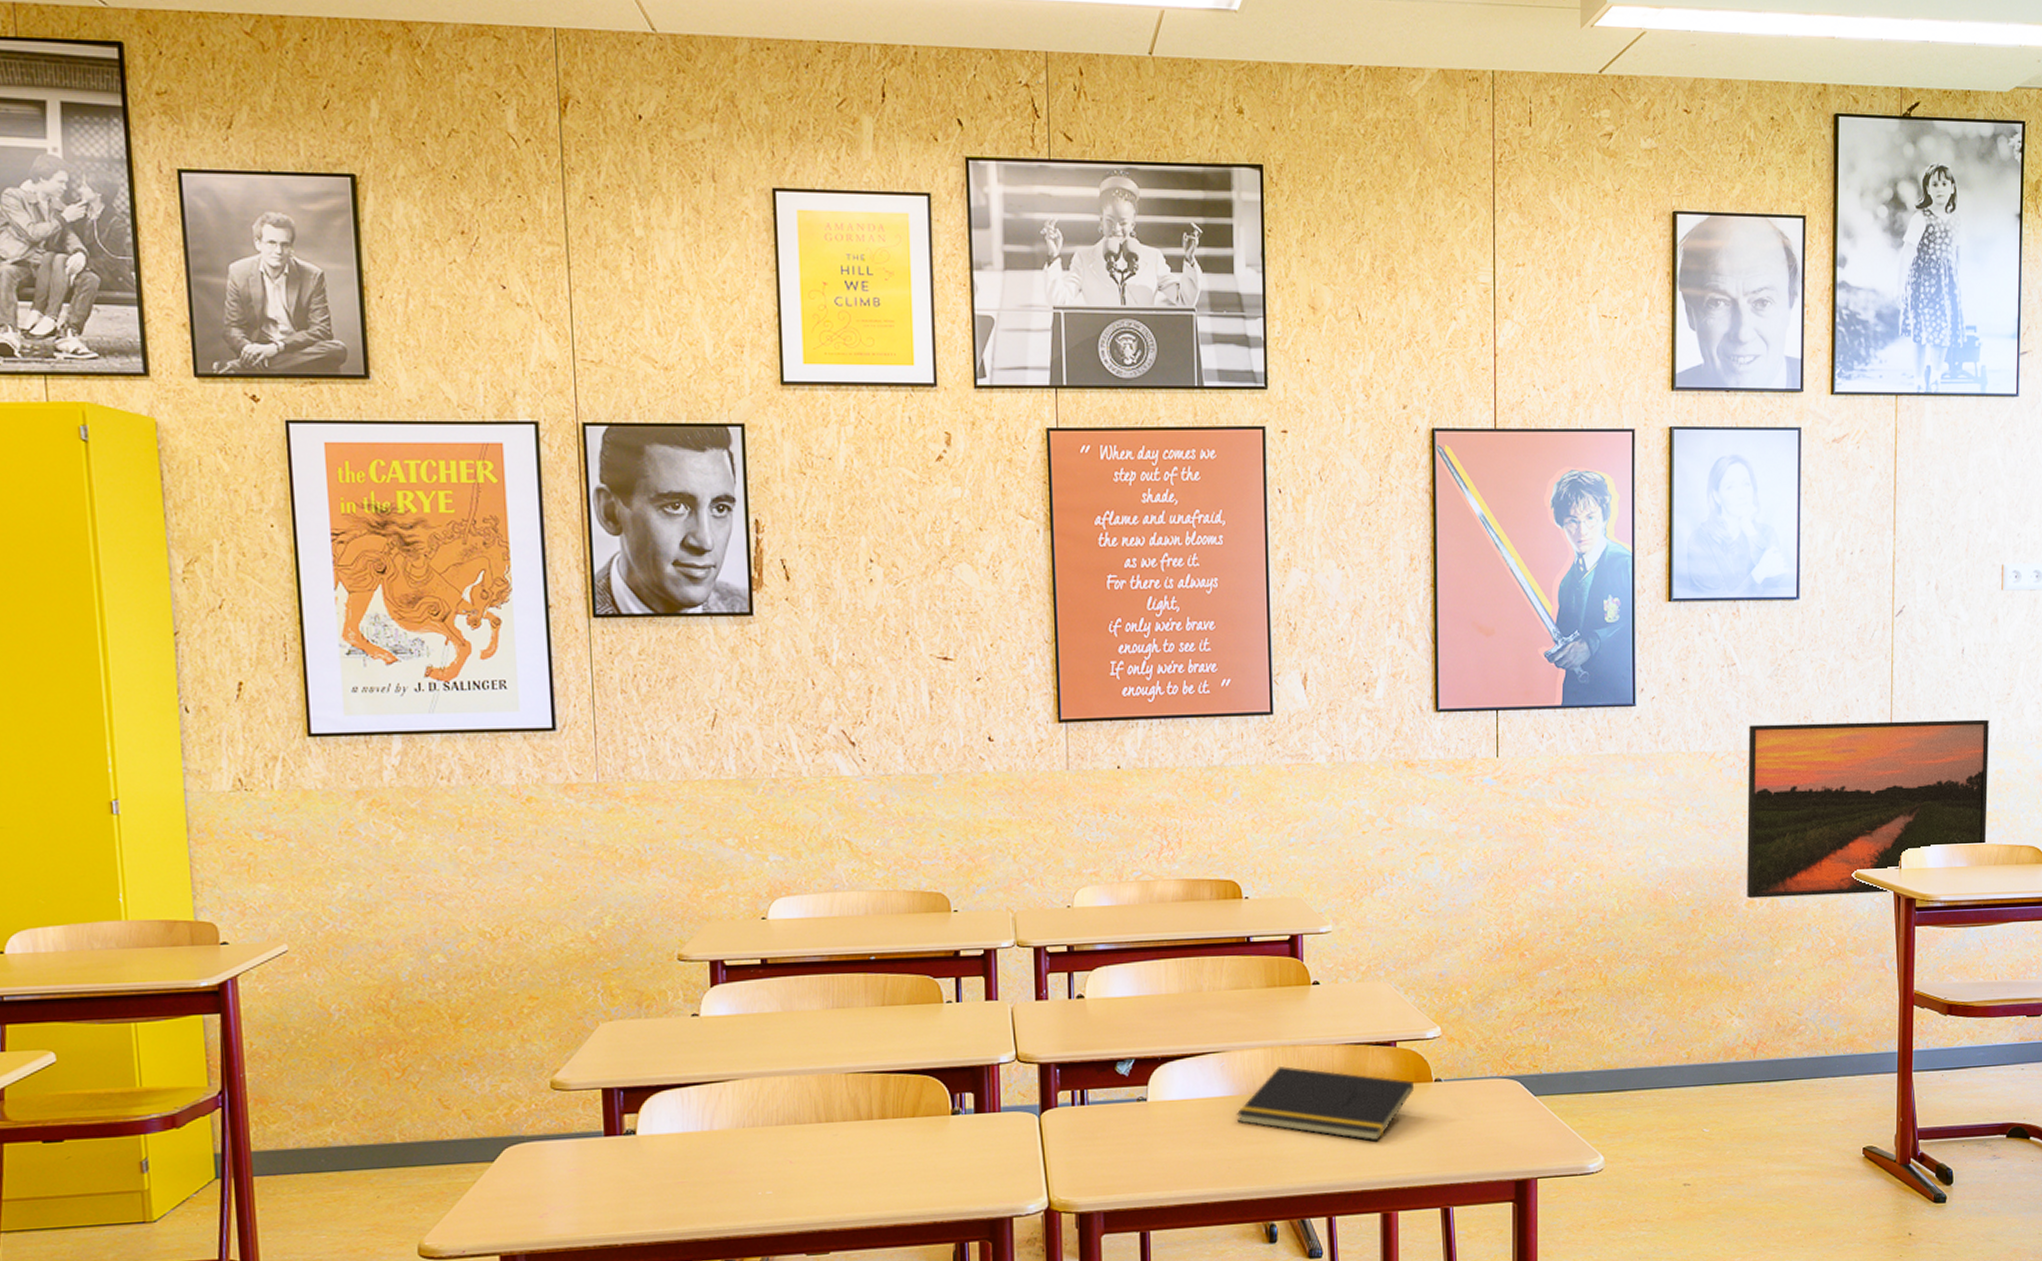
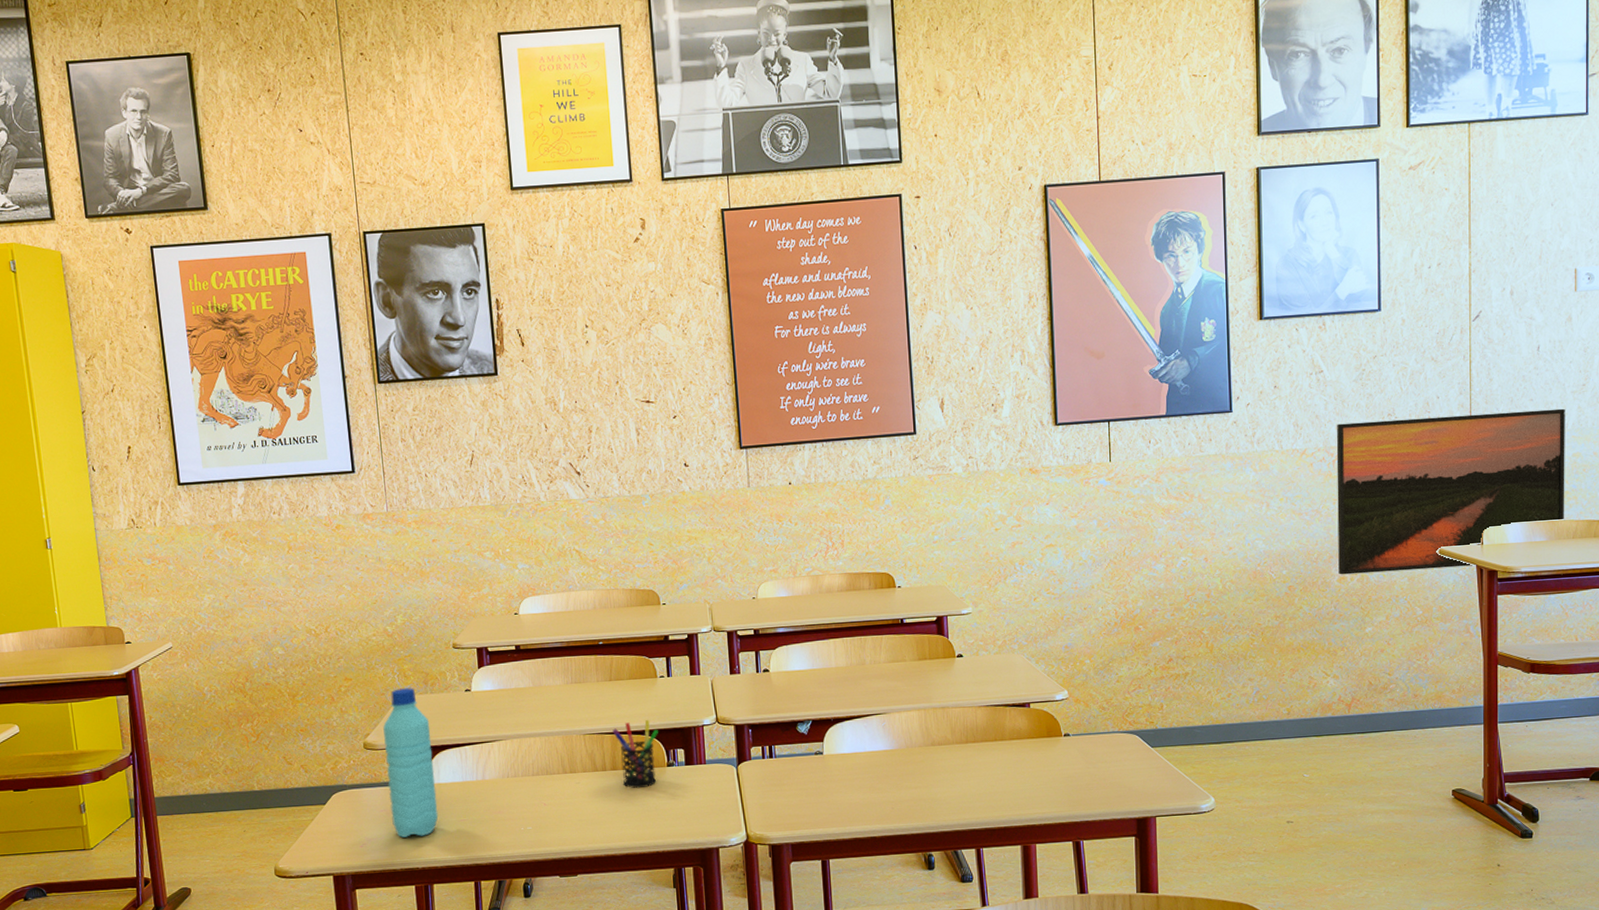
water bottle: none [578,1010,648,1205] -> present [383,688,439,838]
pen holder: none [883,1056,942,1143] -> present [612,720,658,789]
notepad: present [1236,1066,1414,1142] -> none [896,725,1046,787]

